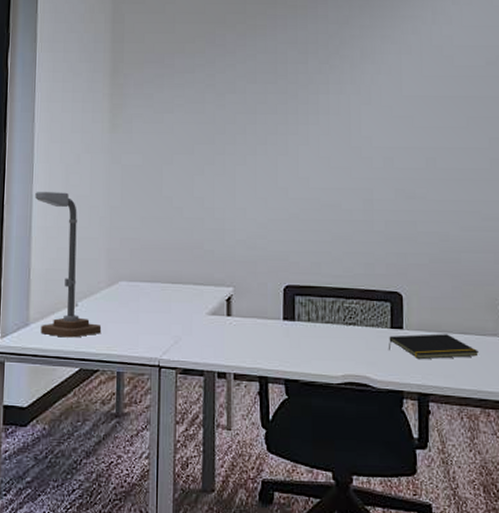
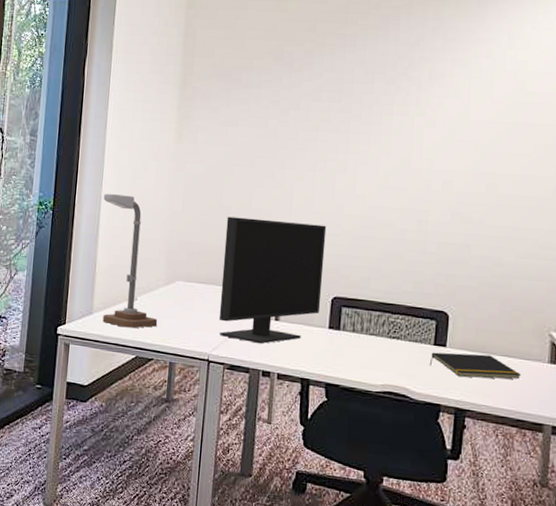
monitor: none [167,208,273,343] -> present [218,216,327,344]

